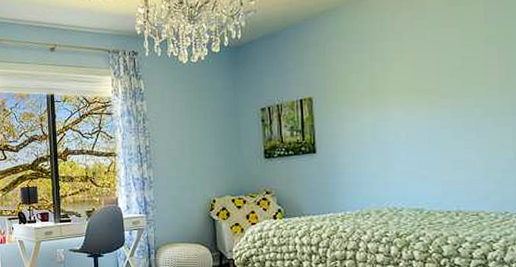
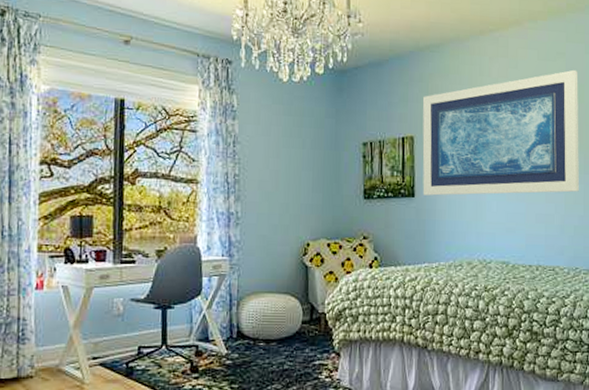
wall art: none [320,10,506,151] -> present [422,69,579,196]

